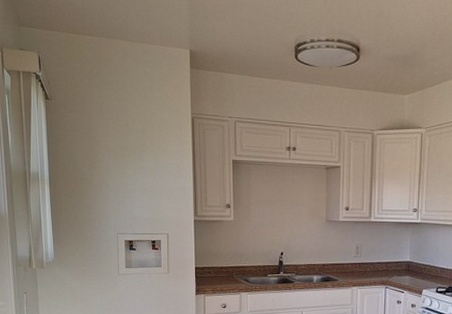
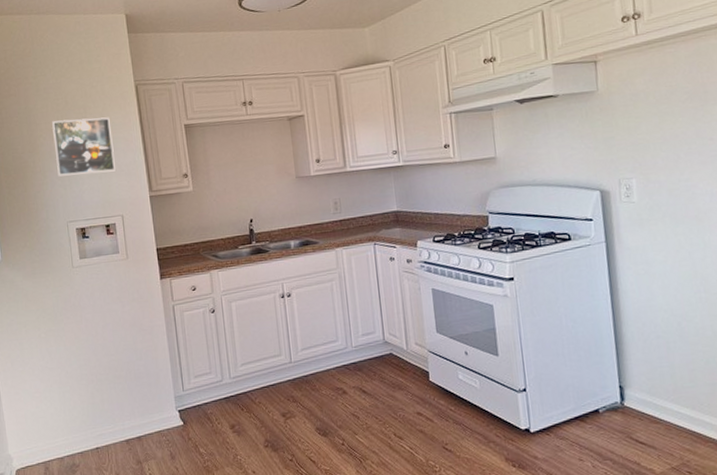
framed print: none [112,139,166,194] -> present [52,117,116,177]

